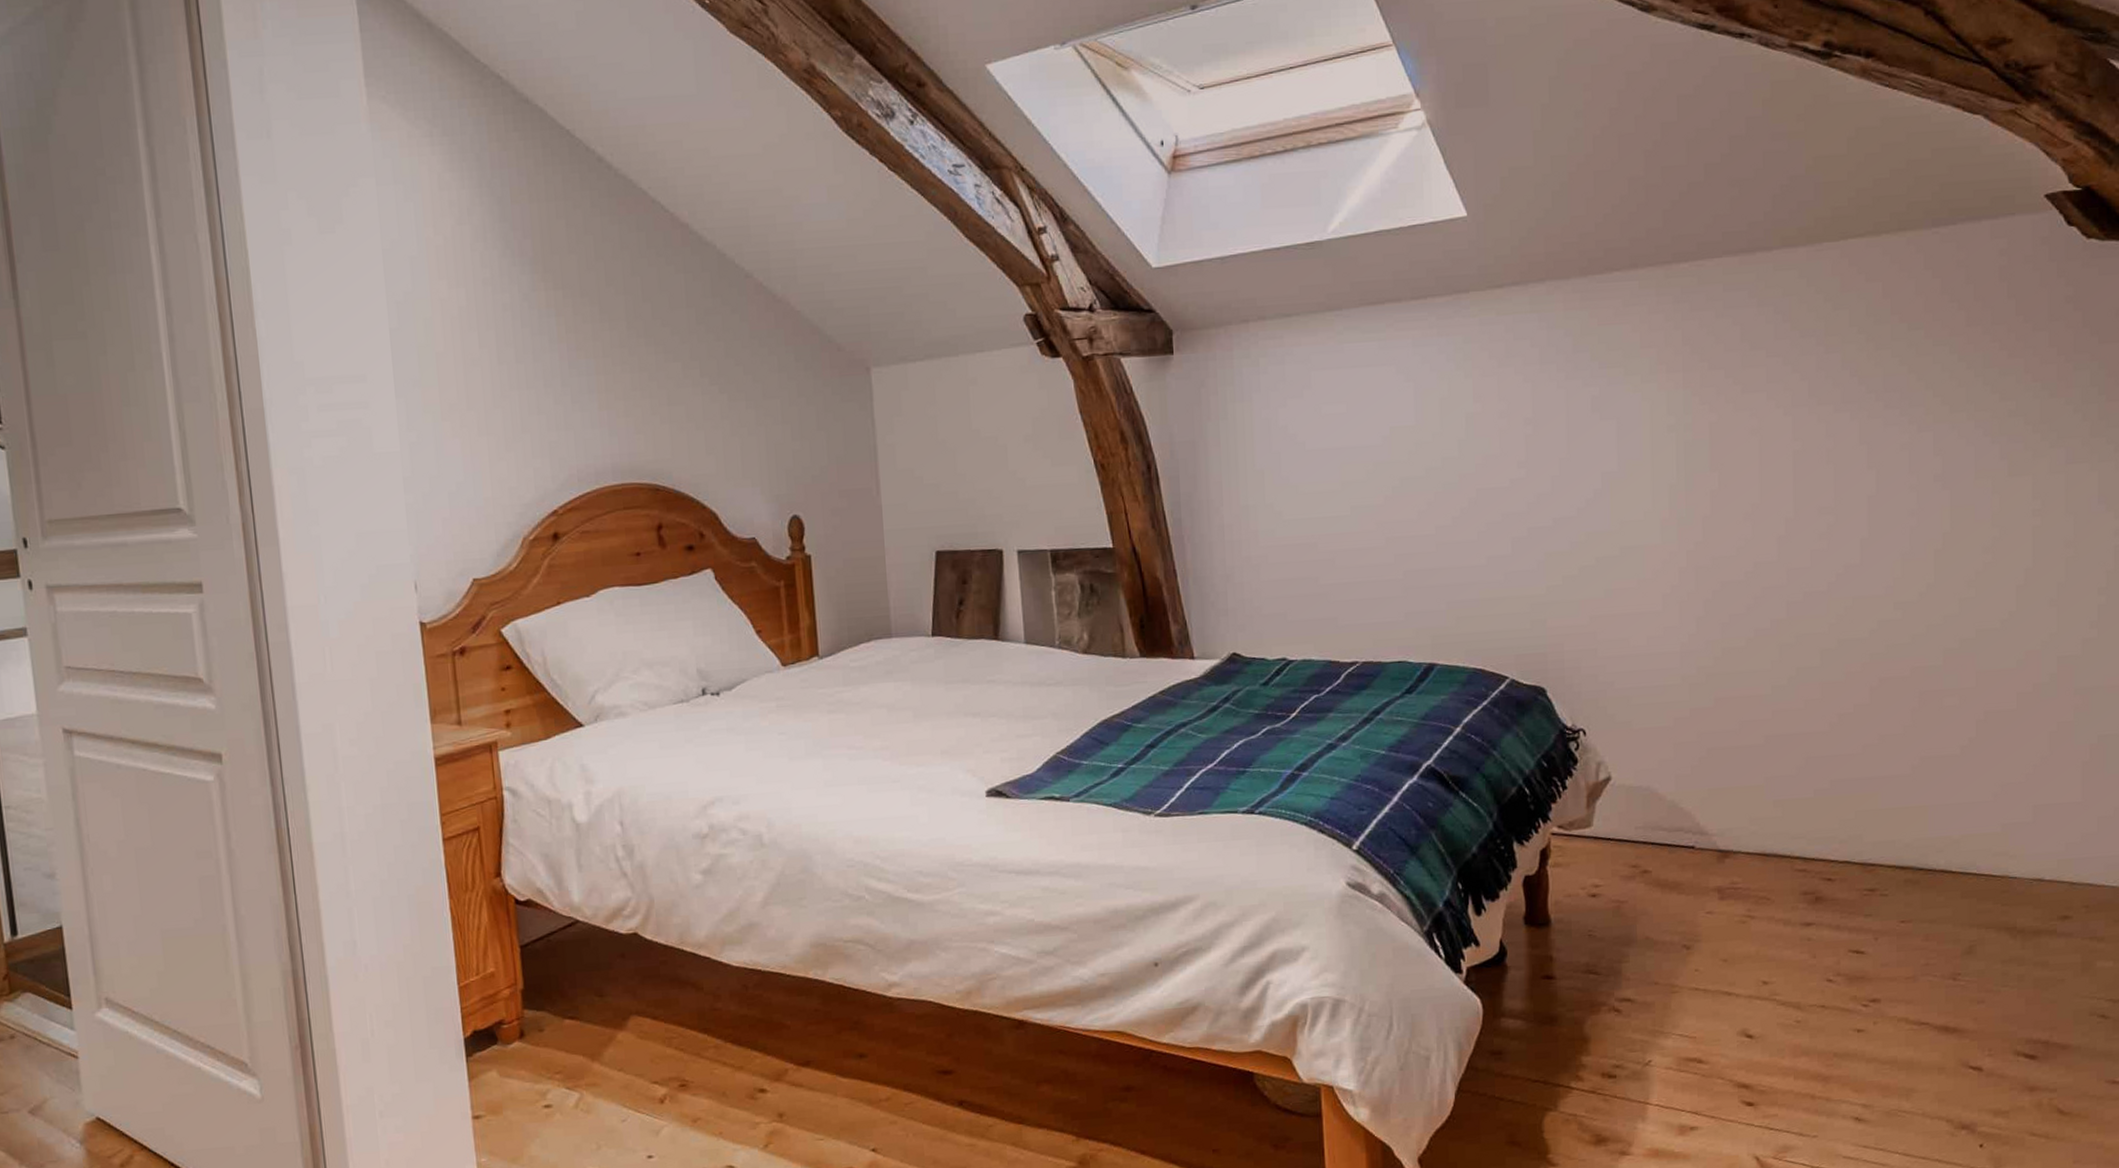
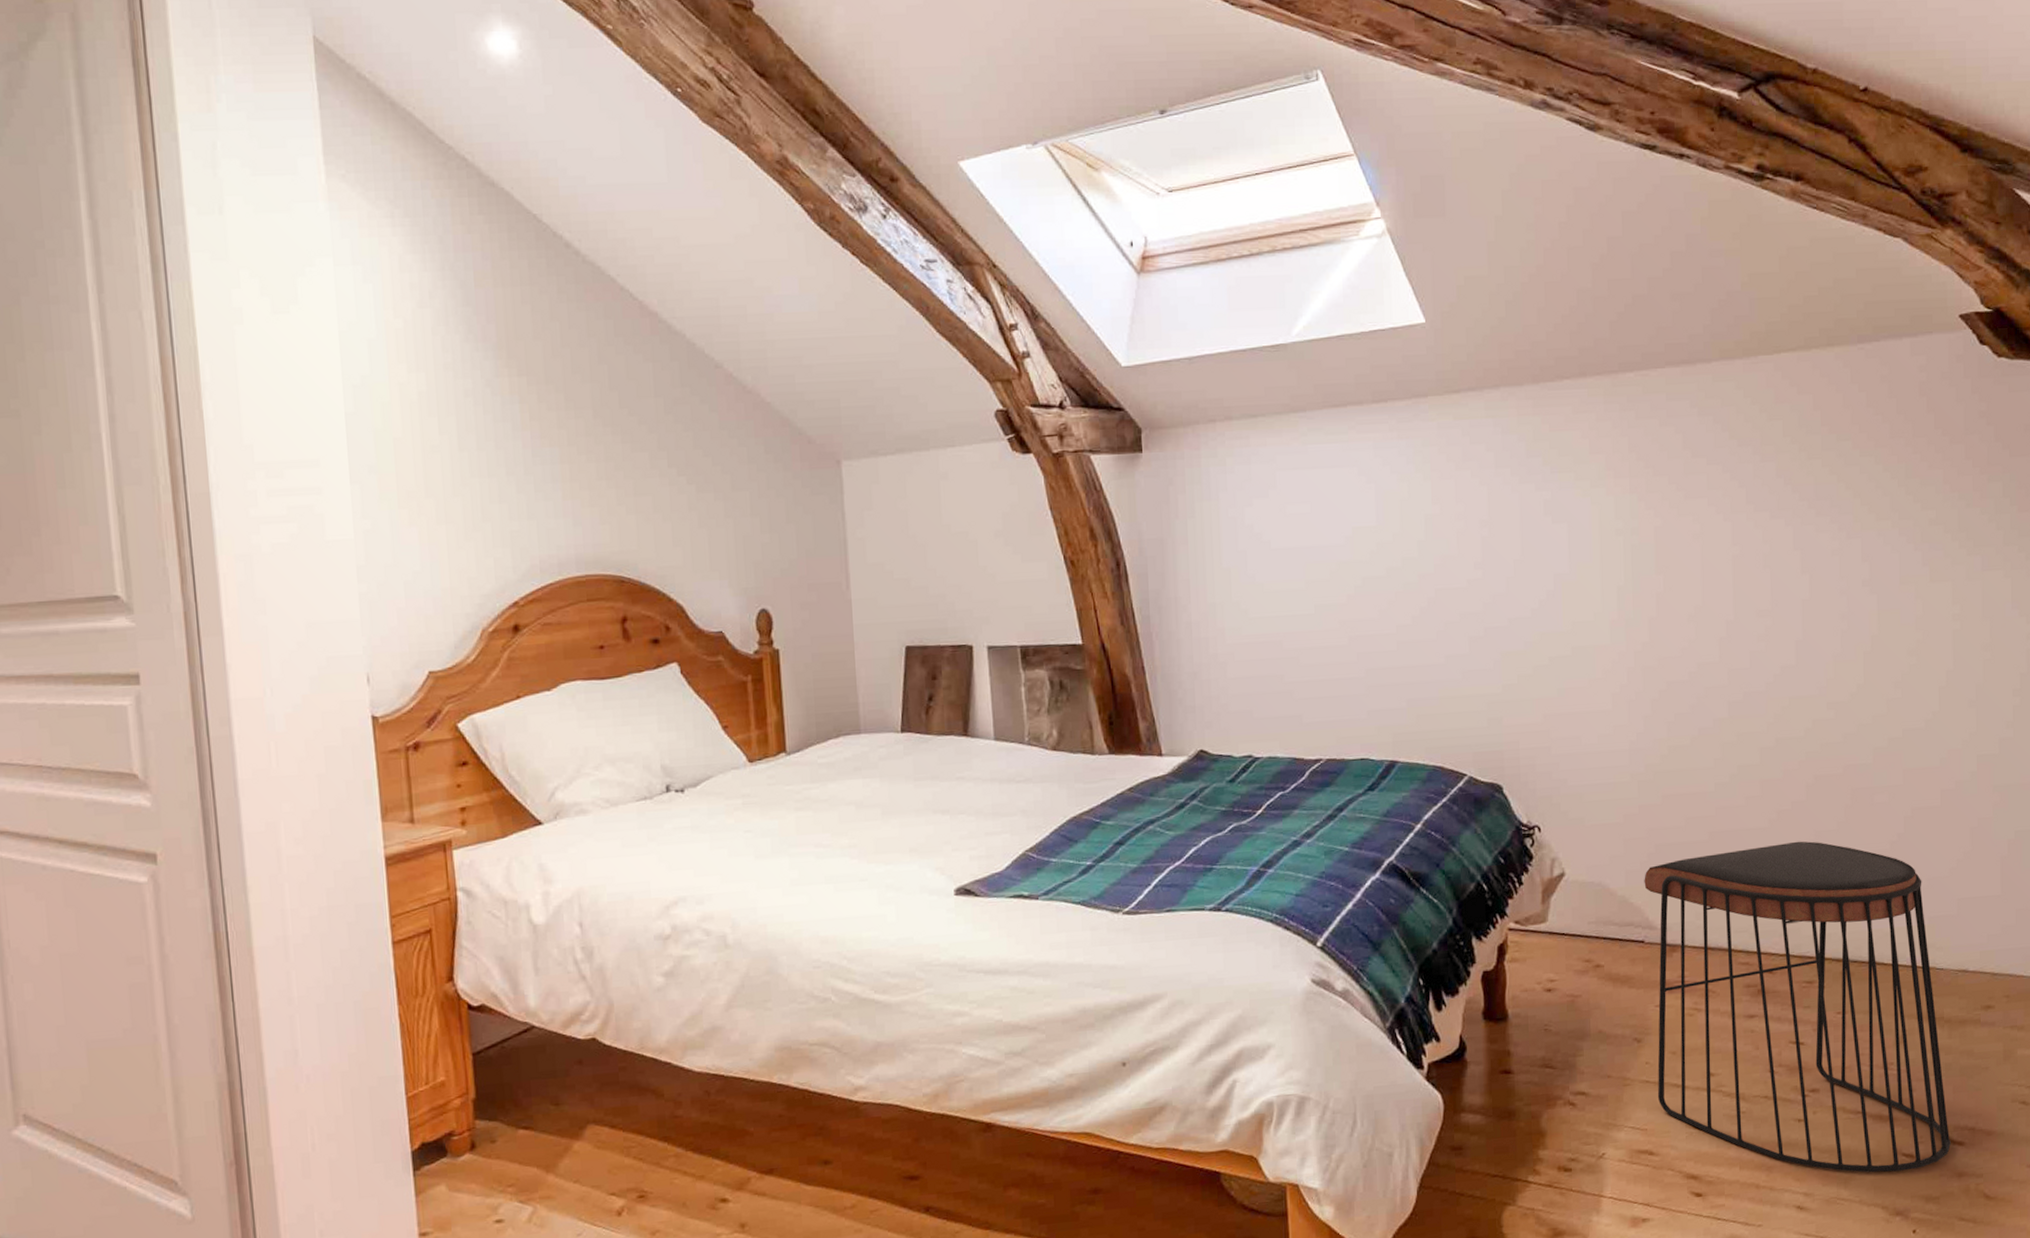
stool: none [1695,745,2022,1086] -> present [1644,841,1951,1173]

